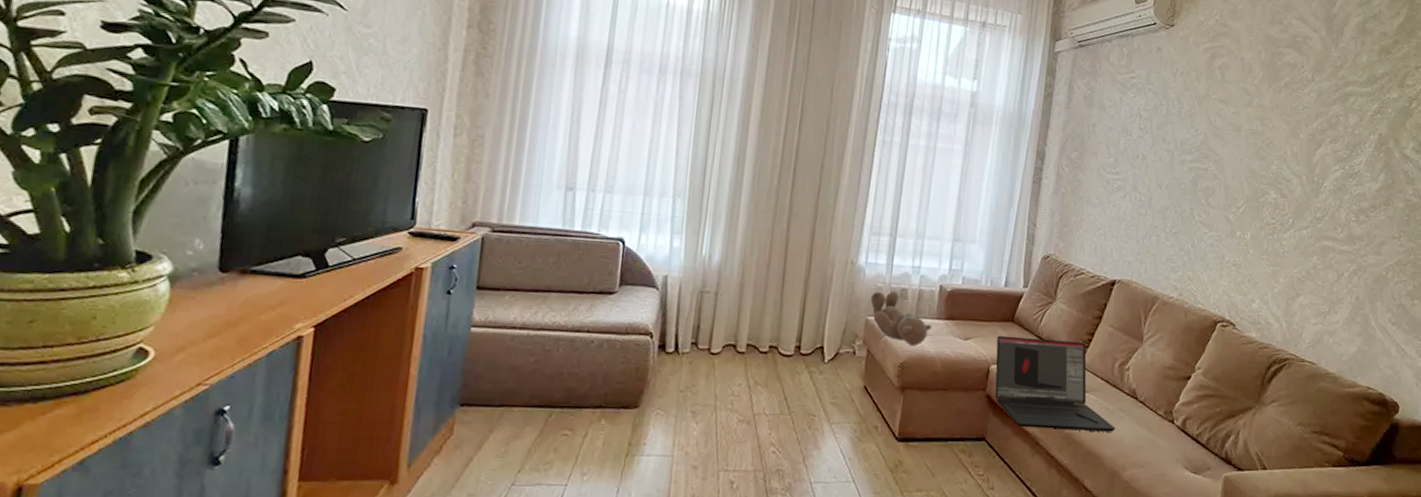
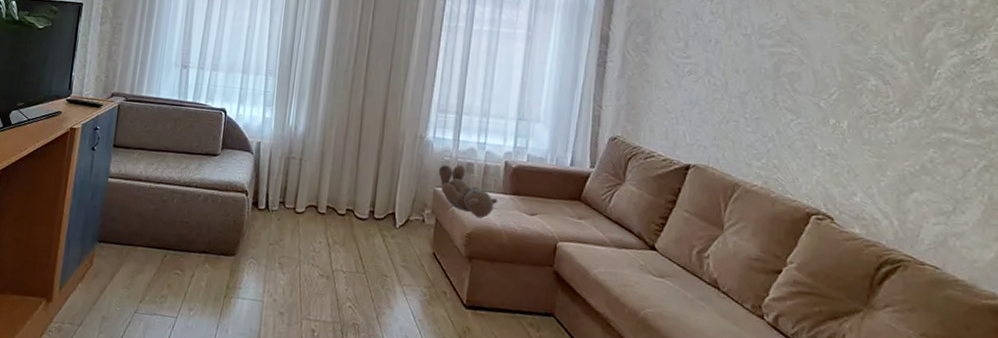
laptop: present [994,335,1116,432] -> none [562,213,696,322]

